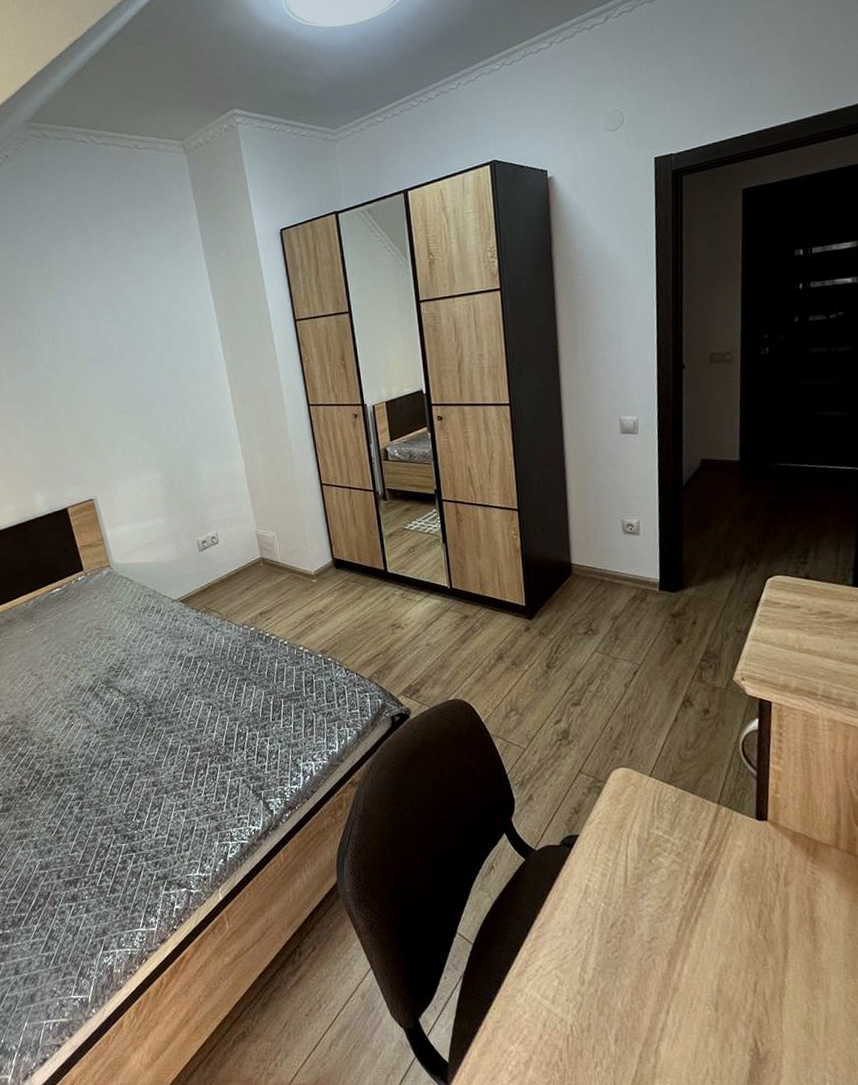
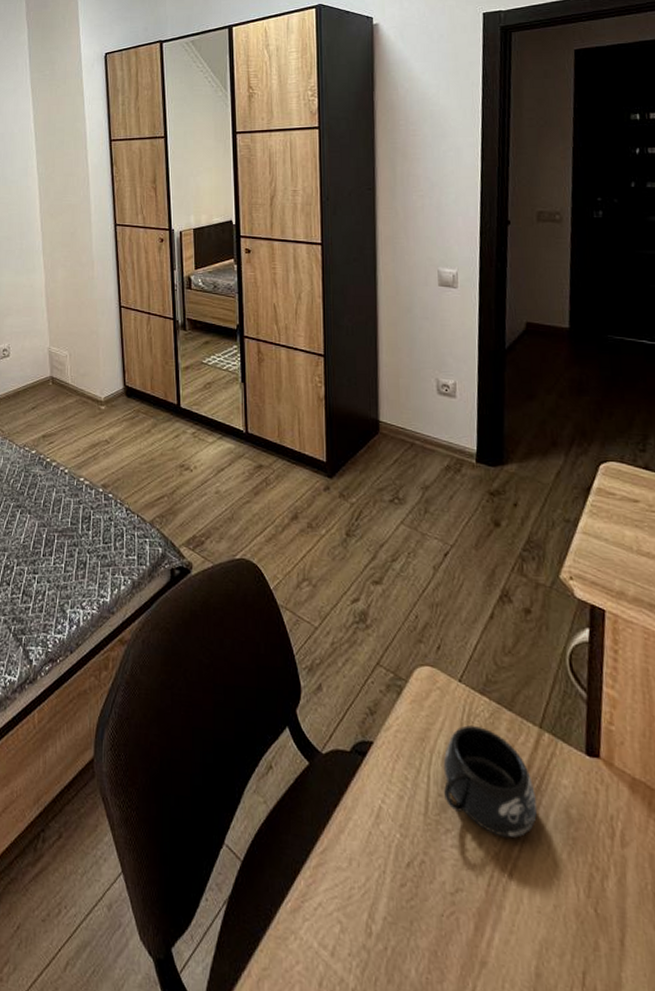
mug: none [638,810,716,893] -> present [443,725,537,838]

